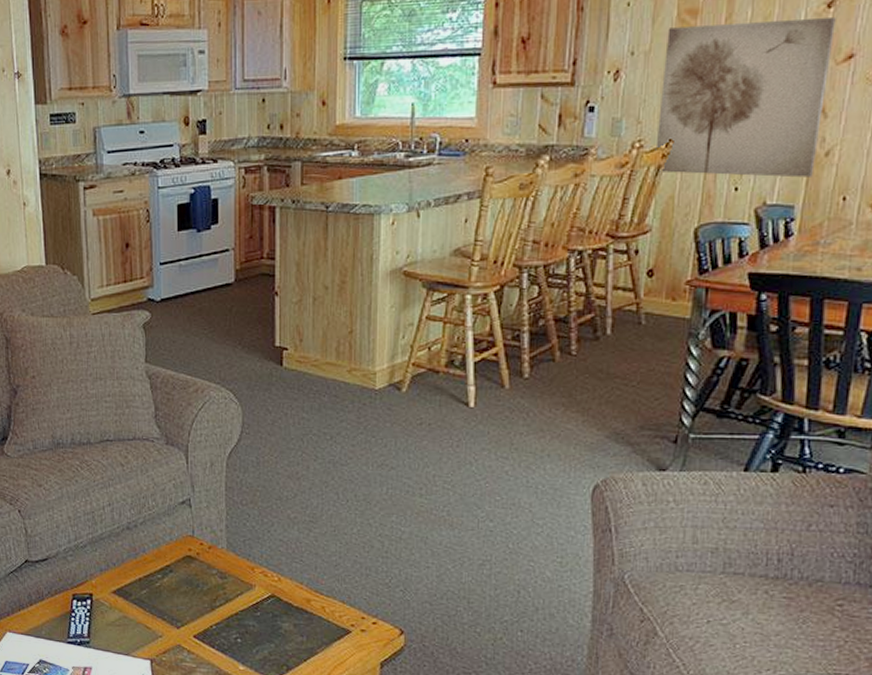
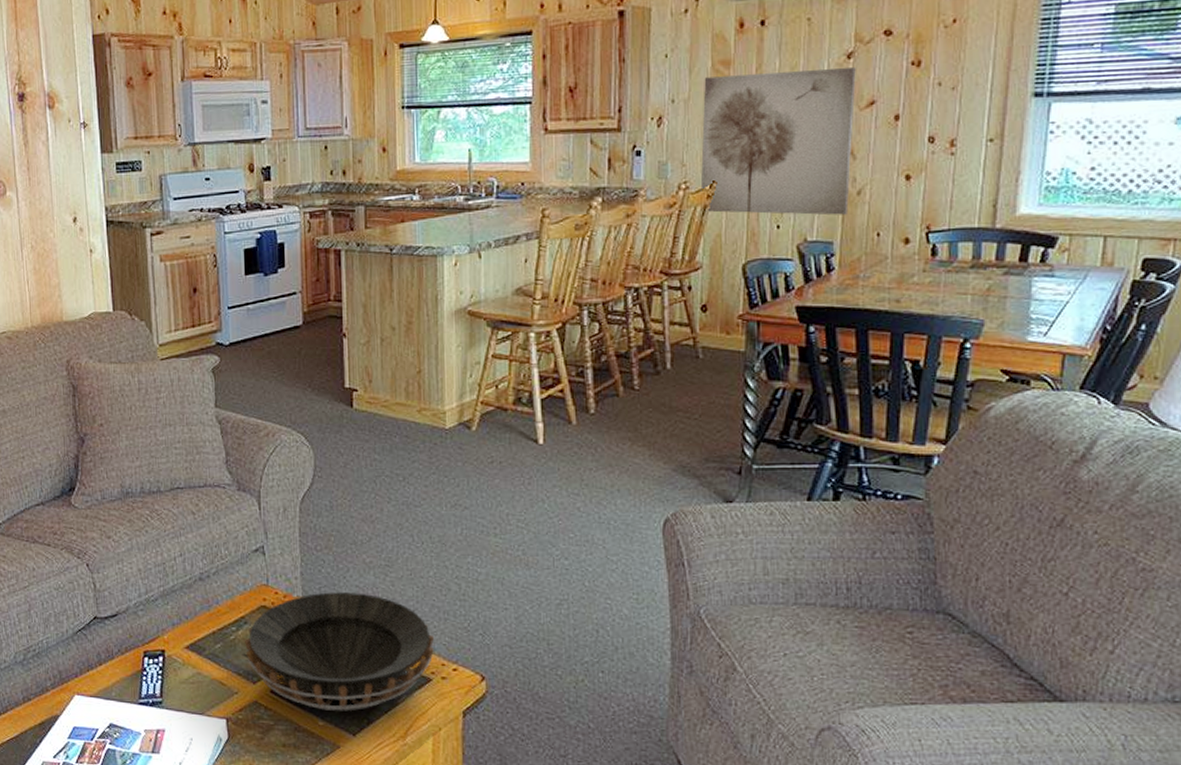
decorative bowl: none [166,545,356,658] -> present [241,592,435,711]

